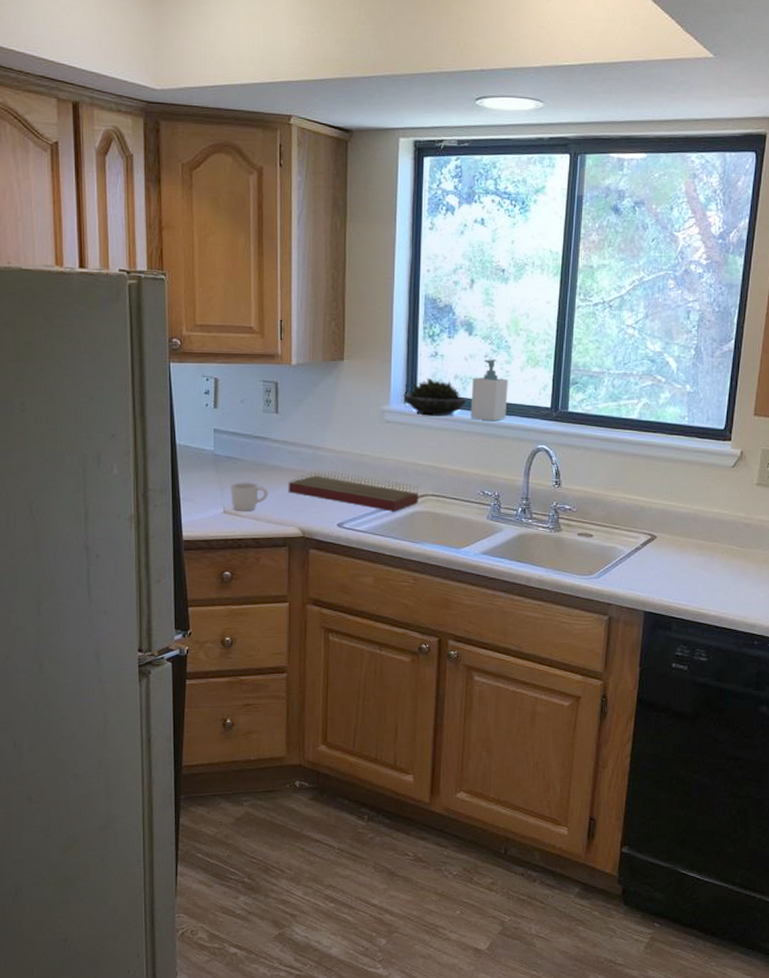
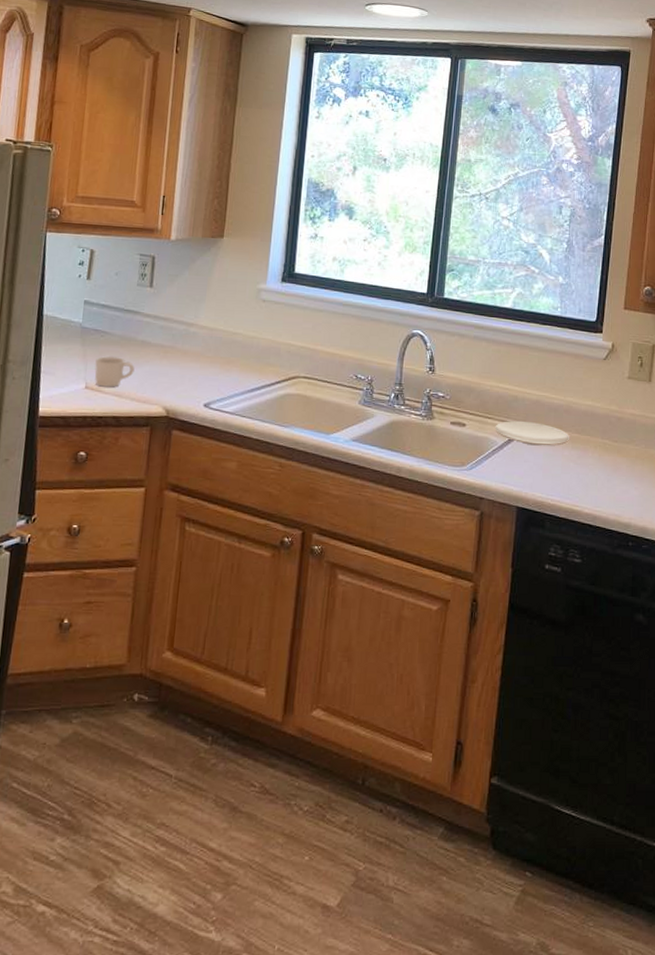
dish rack: present [288,468,418,512] -> none [155,345,290,393]
succulent plant: present [403,378,467,415] -> none [281,259,344,297]
soap bottle: present [470,359,508,421] -> none [347,243,386,305]
plate: none [622,530,697,554] -> present [495,420,570,446]

